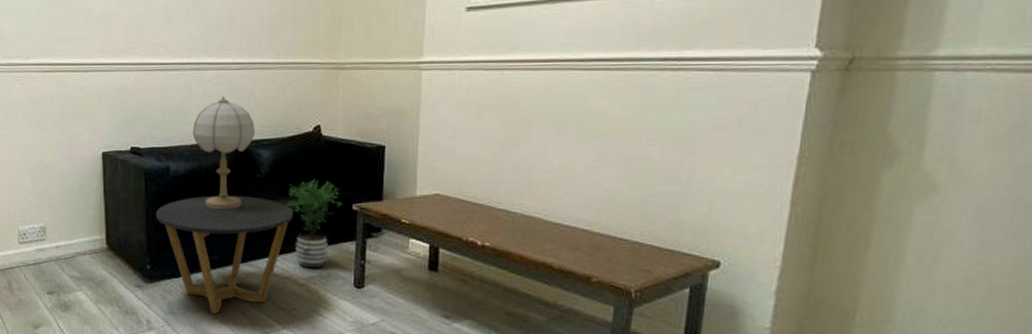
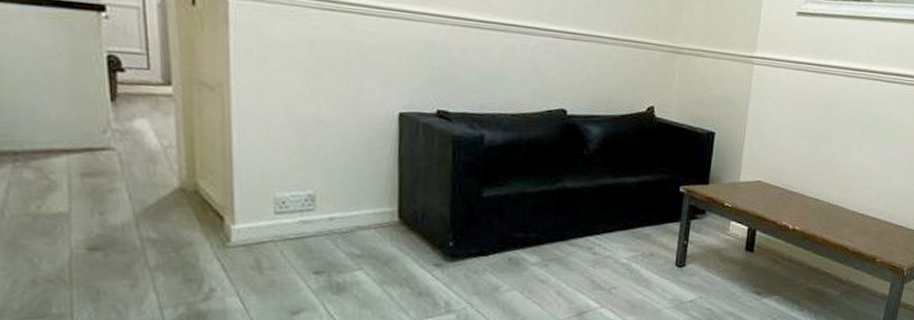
side table: present [156,196,293,315] -> none [464,169,620,295]
table lamp: present [192,96,255,210] -> none [514,65,585,186]
potted plant: present [285,179,341,269] -> none [612,159,669,248]

